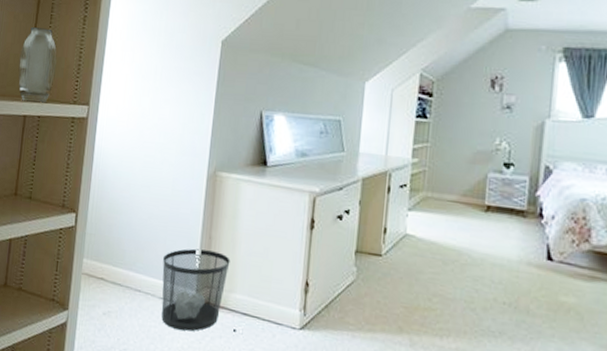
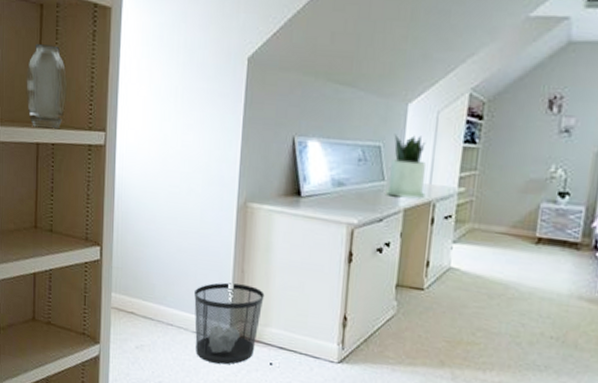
planter: none [345,109,382,169] -> present [385,133,426,199]

